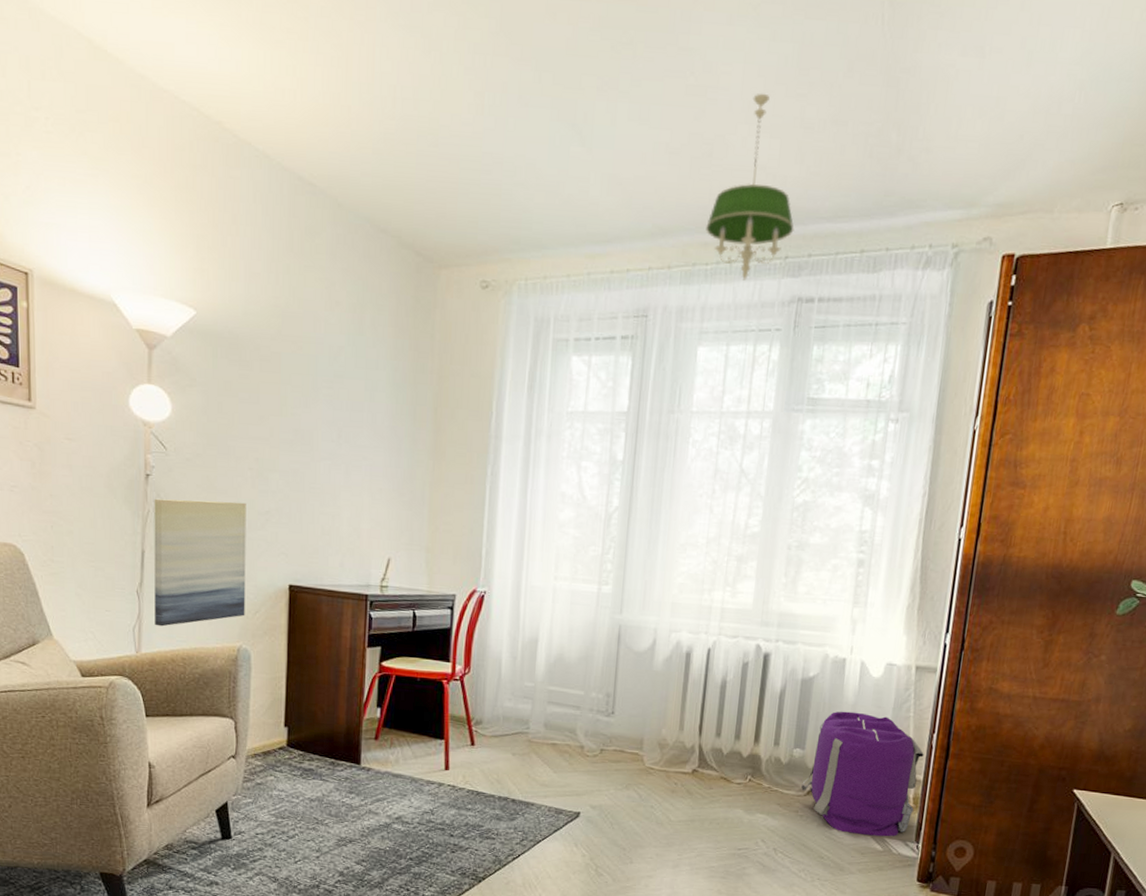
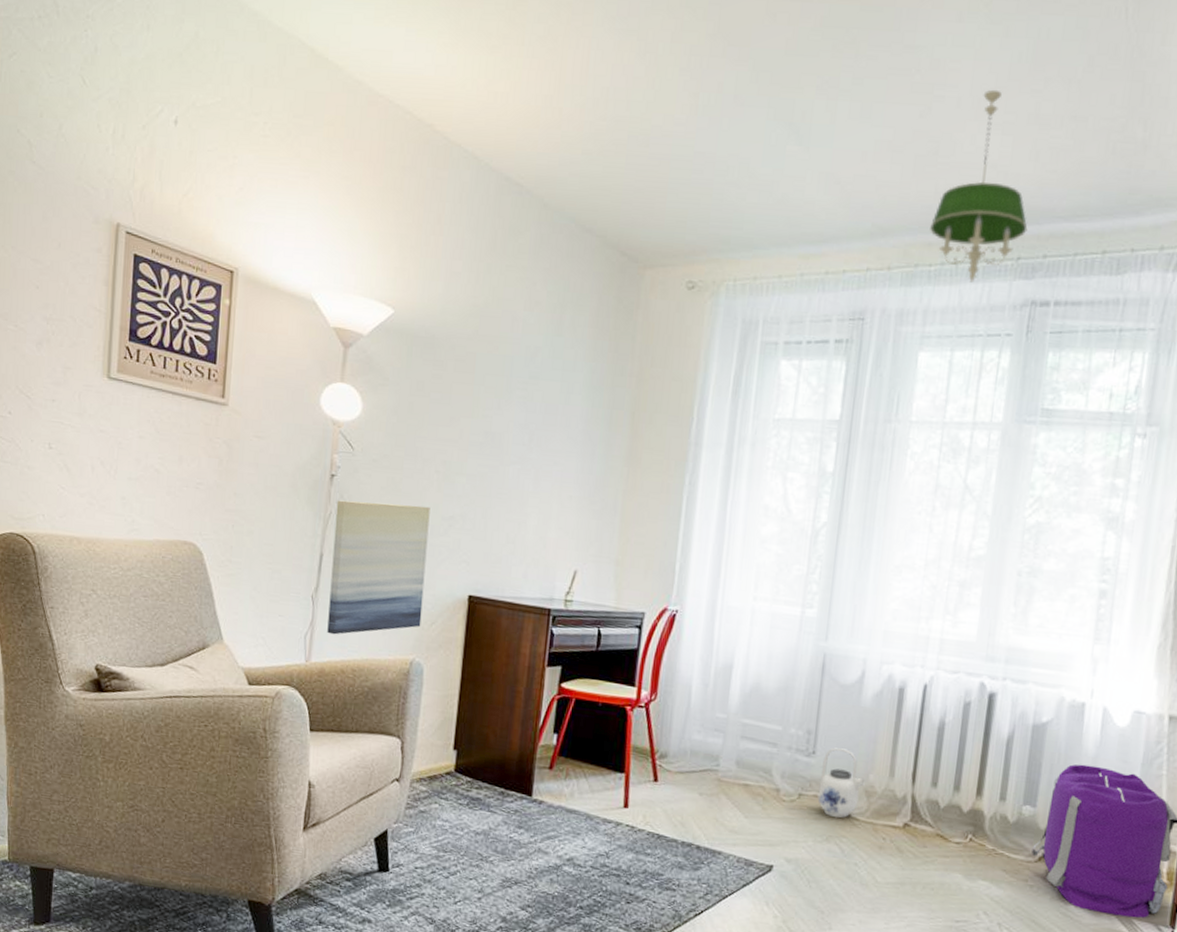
teapot: none [617,707,659,769] -> present [818,747,866,818]

